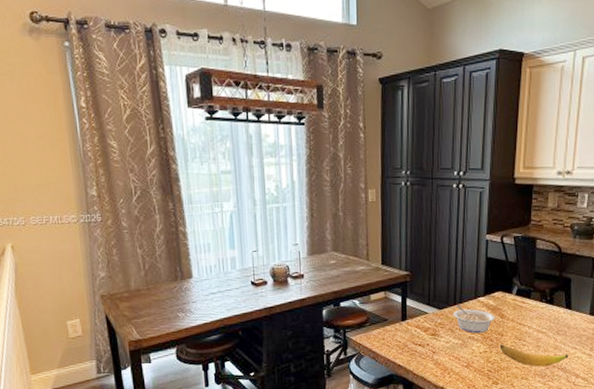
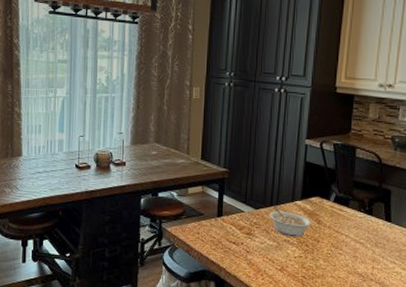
banana: present [499,344,569,367] -> none [315,251,388,279]

